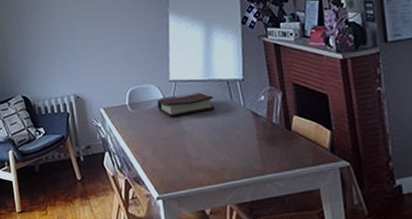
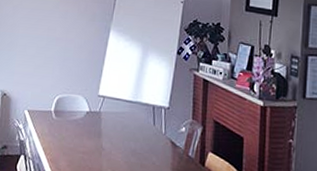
hardback book: present [157,92,215,118] -> none [82,112,137,133]

